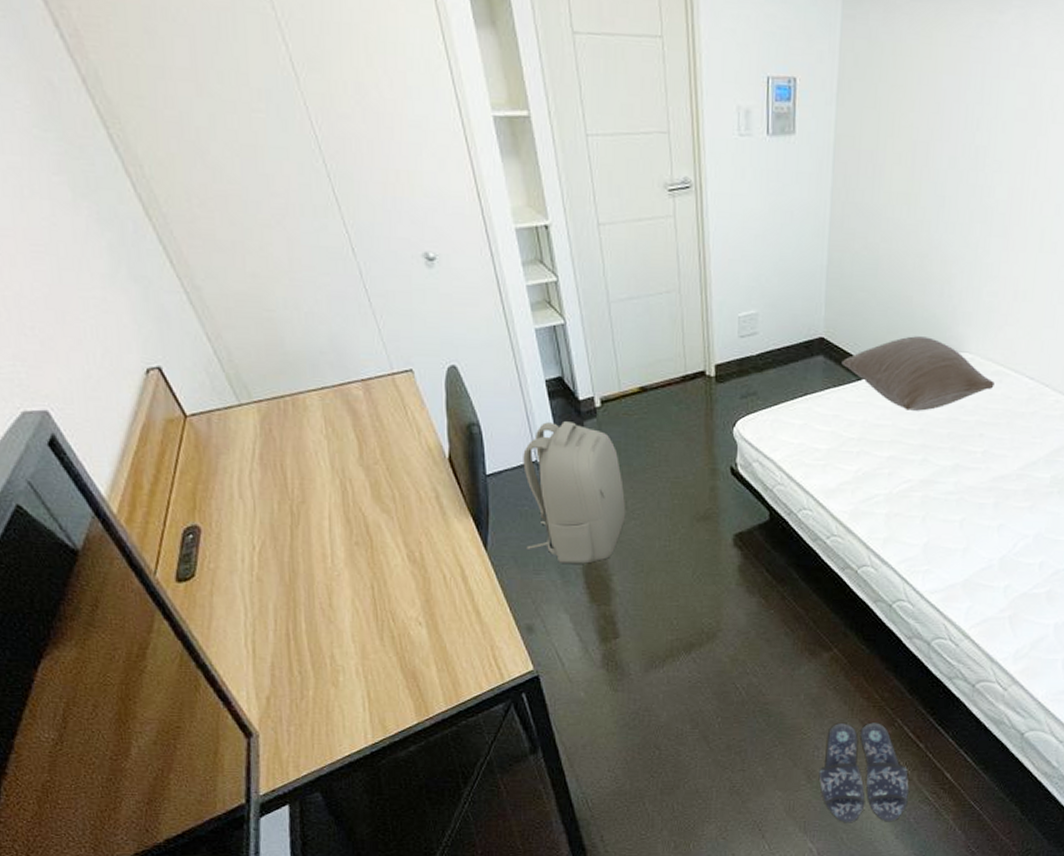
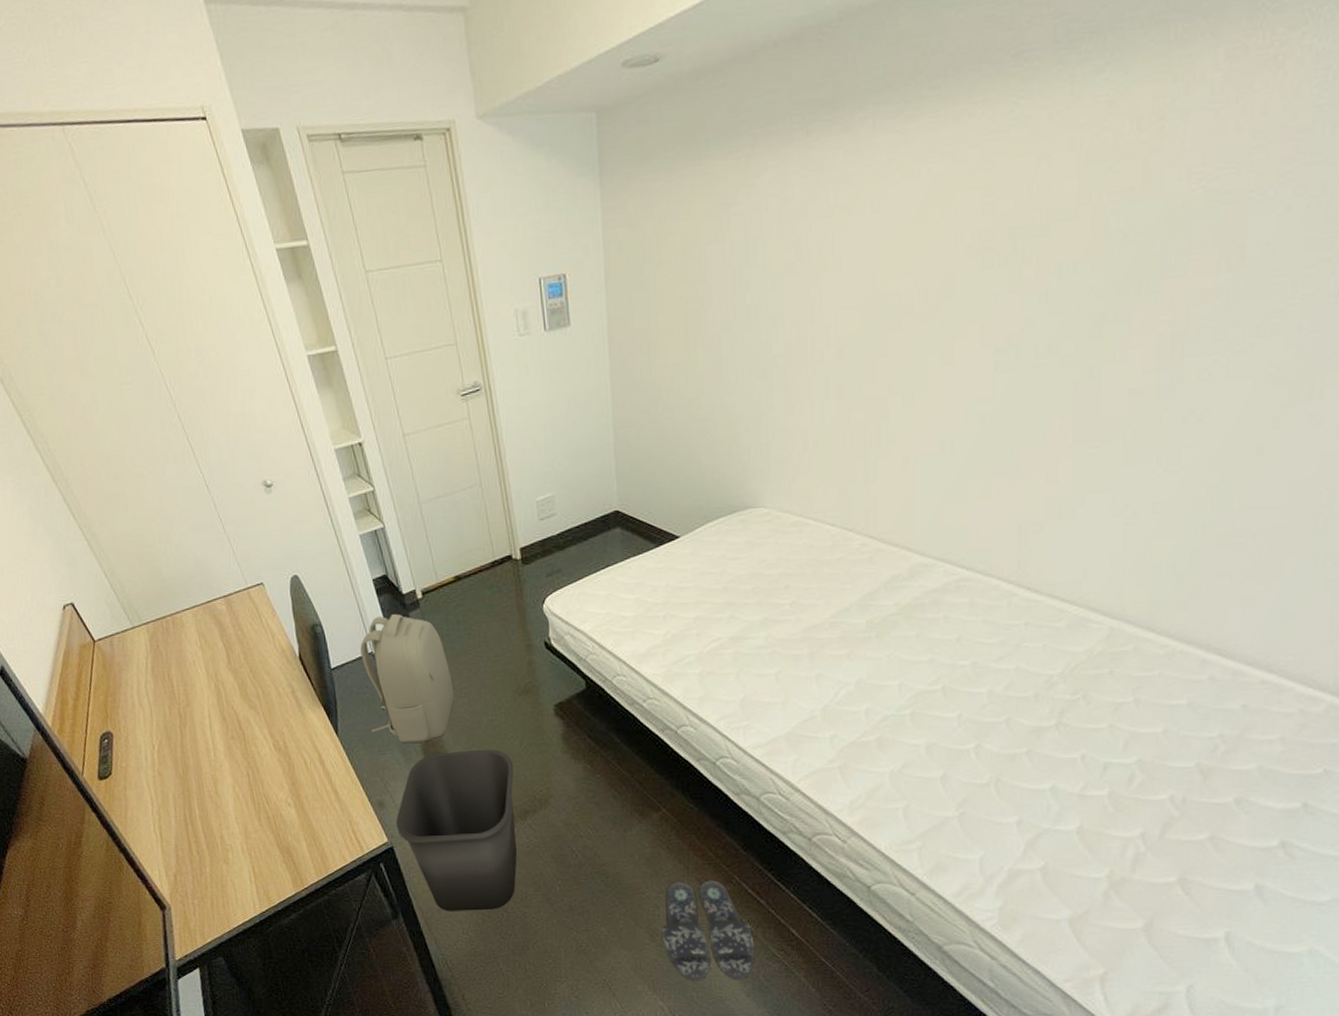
waste bin: none [545,576,684,747] -> present [396,749,517,911]
pillow: present [841,336,994,411] -> none [638,497,794,571]

